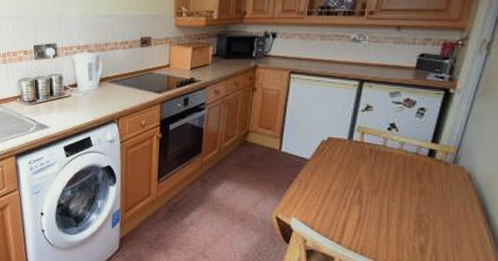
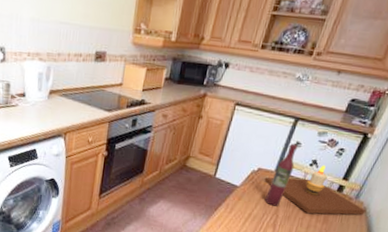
candle: none [338,128,470,186] -> present [264,165,365,215]
wine bottle: none [342,108,370,179] -> present [264,143,298,207]

